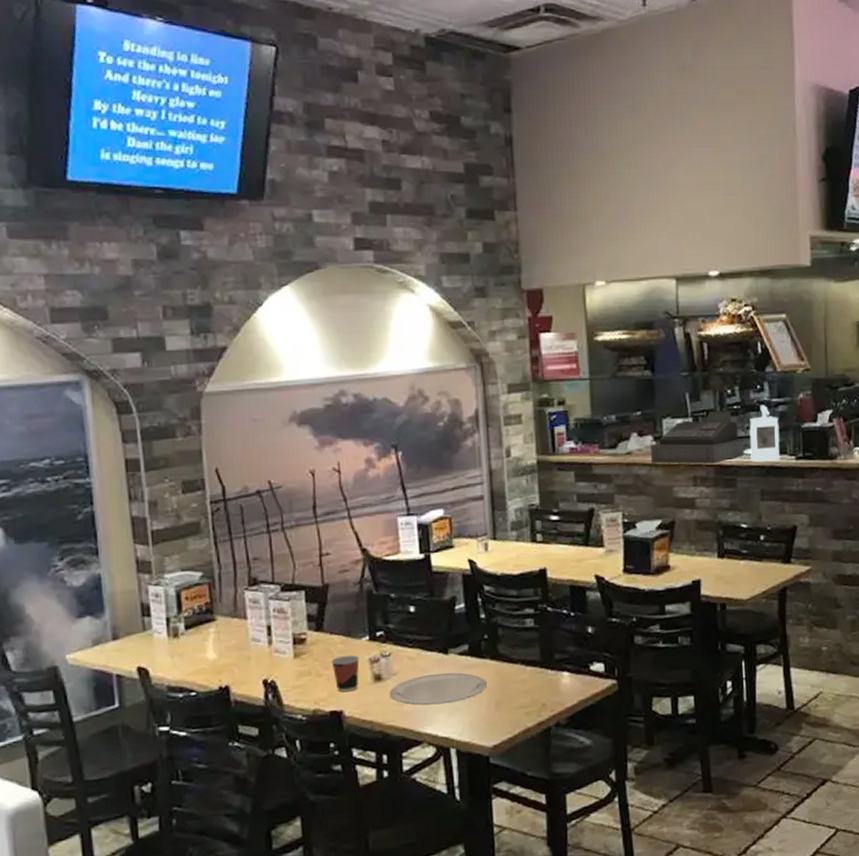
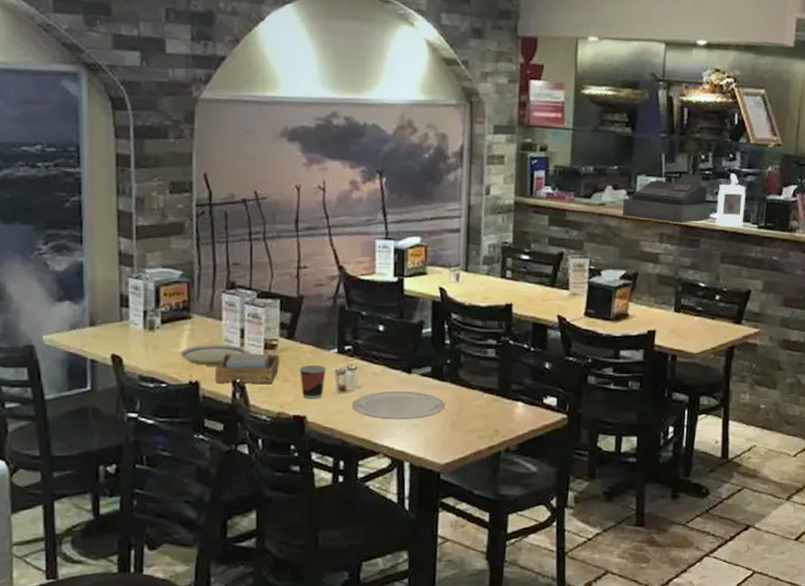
plate: none [207,643,277,668] -> present [180,344,249,365]
napkin holder: none [244,648,310,685] -> present [214,353,279,385]

